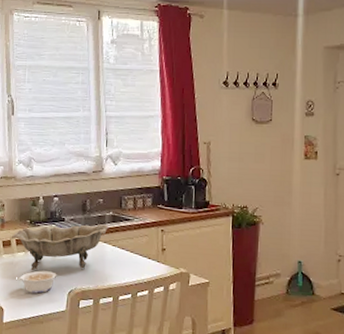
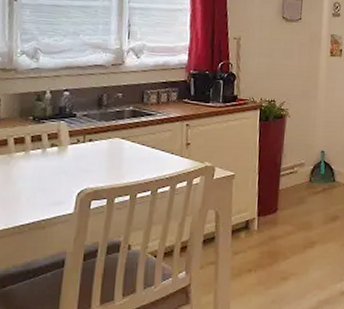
decorative bowl: present [11,224,108,270] -> none [8,120,128,171]
legume: present [17,270,57,294] -> none [14,171,65,197]

